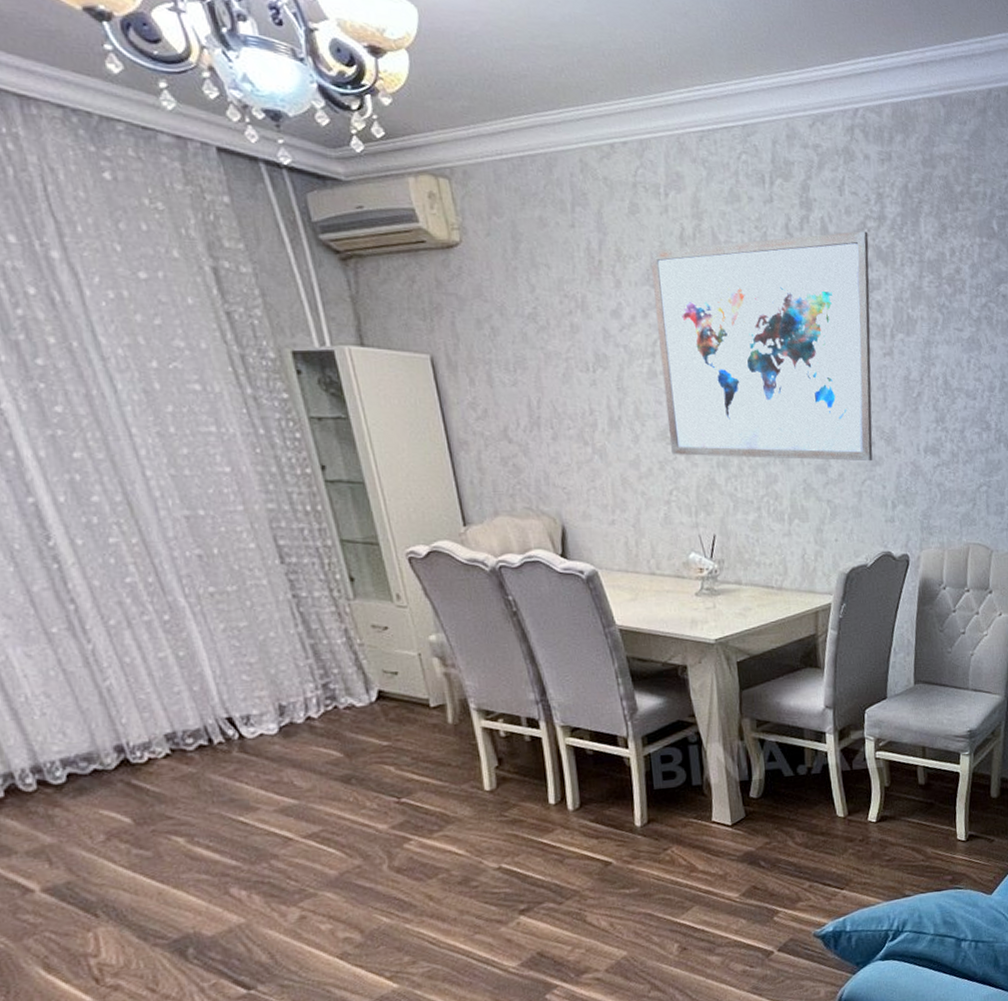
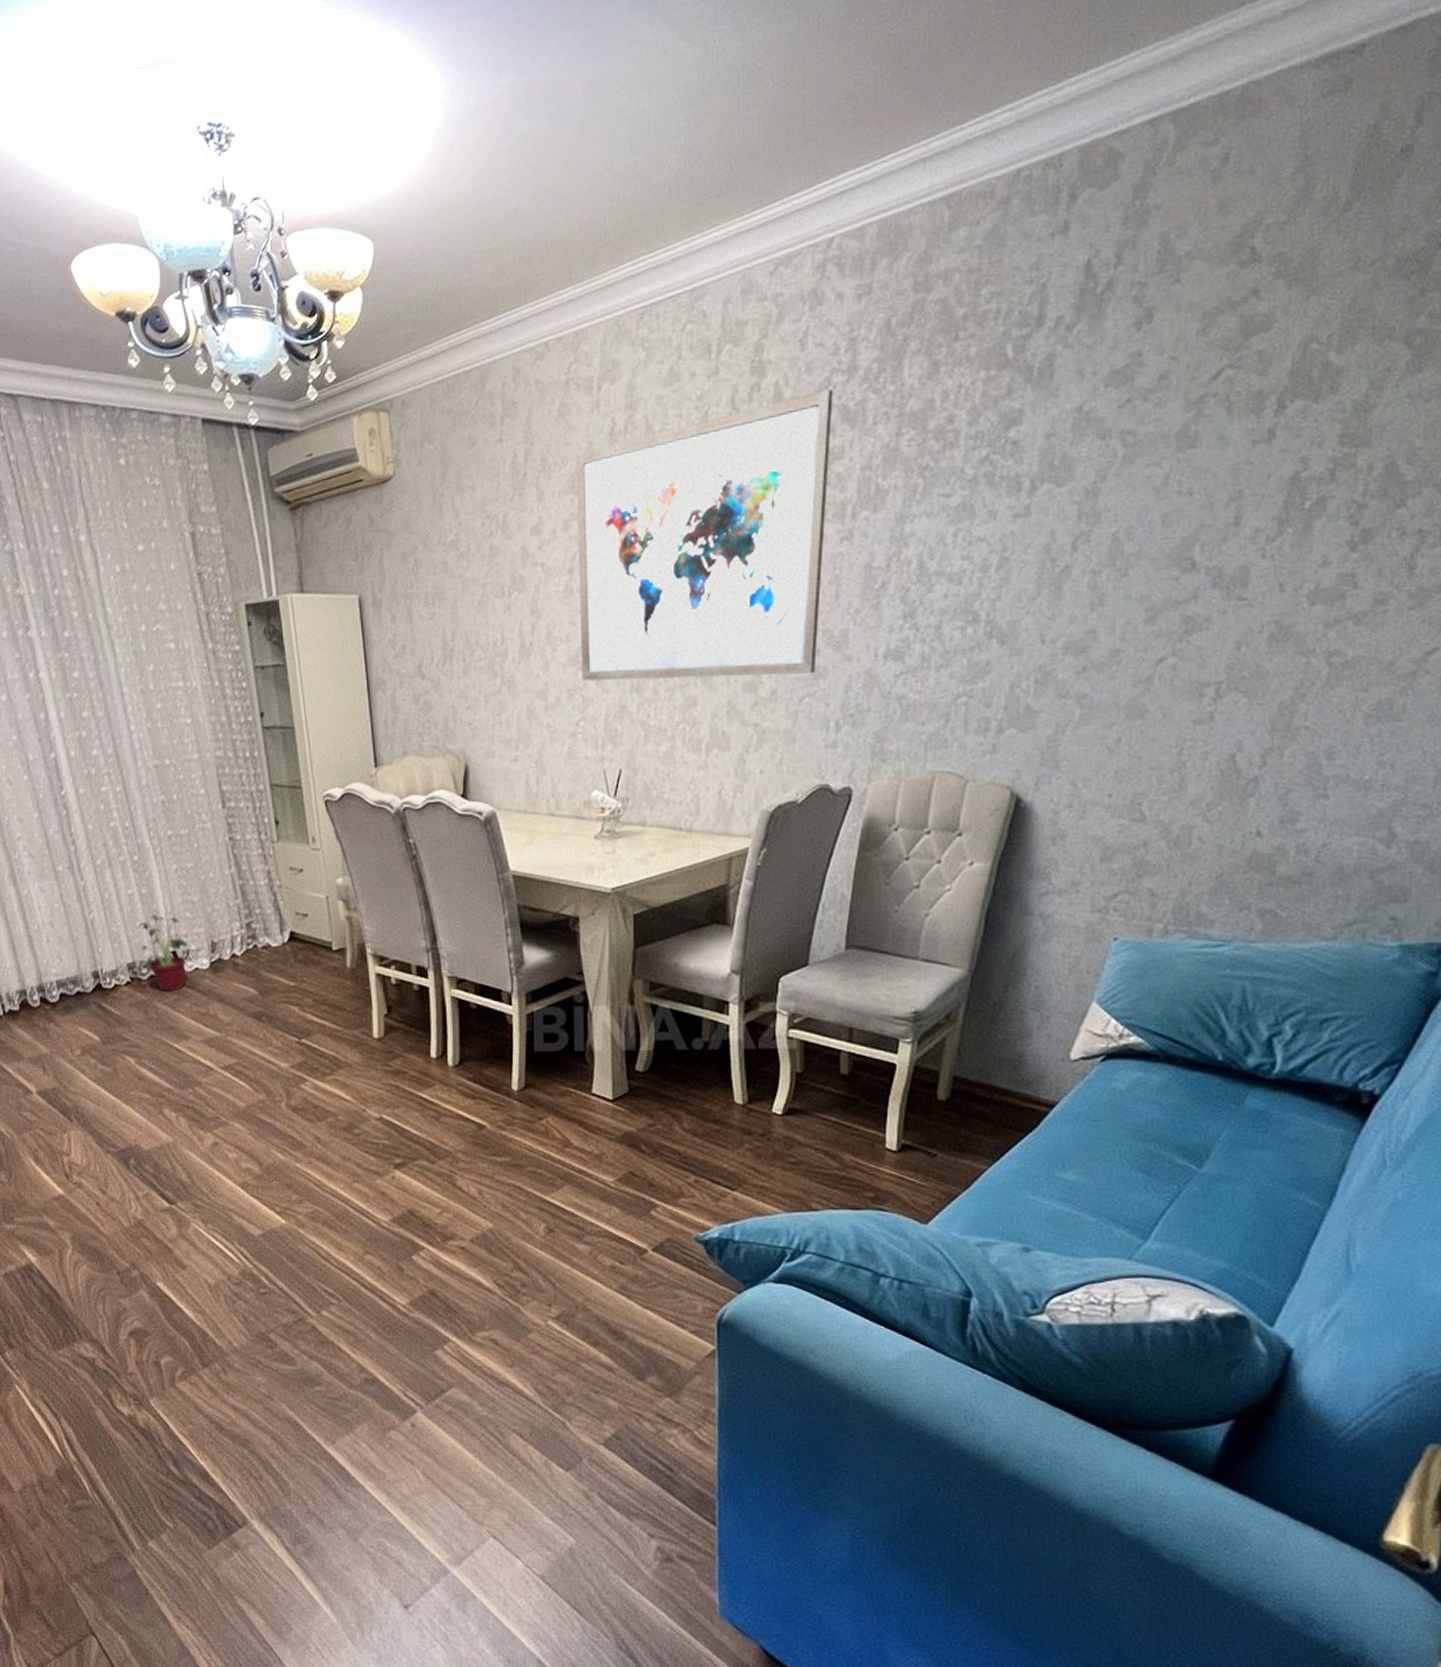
potted plant: none [177,679,251,762] -> present [139,915,191,992]

